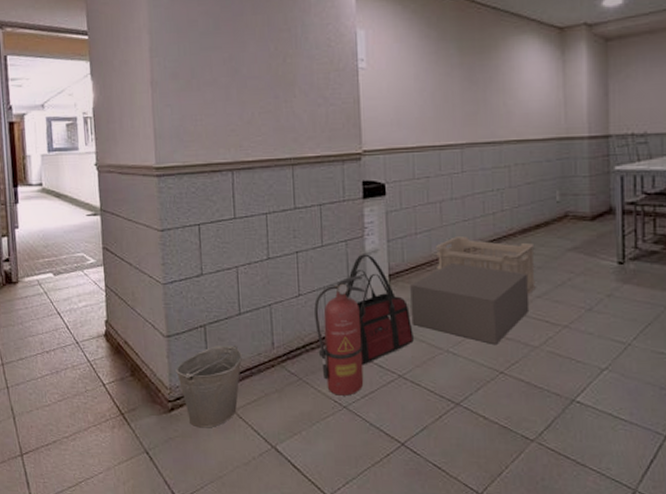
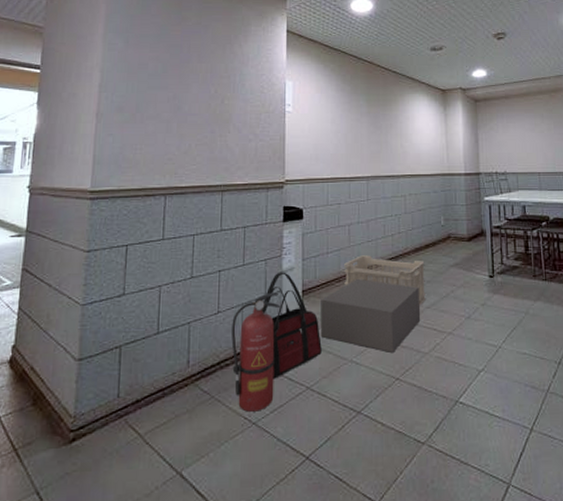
bucket: present [176,345,242,428] -> none [83,365,156,459]

